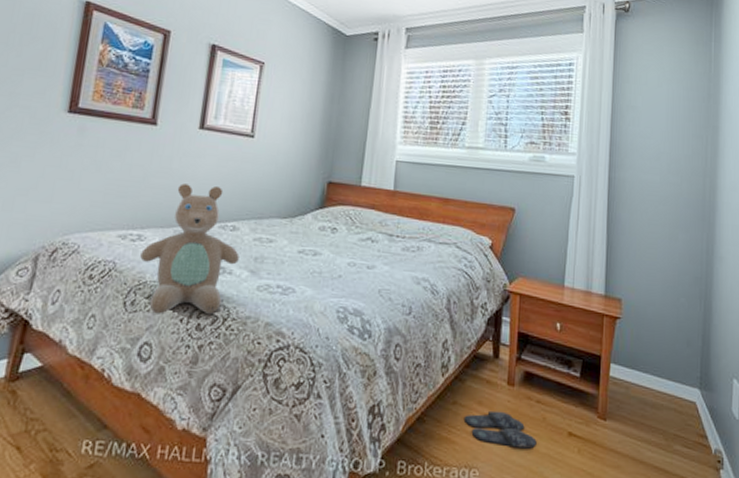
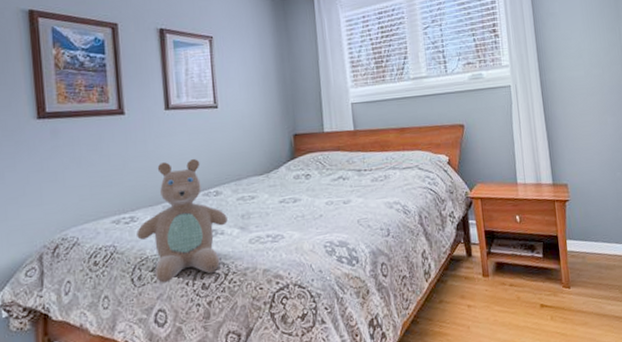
slippers: present [463,410,537,449] -> none [451,299,516,329]

